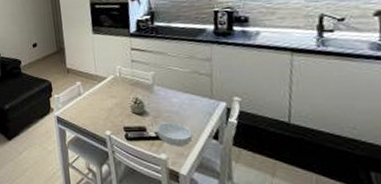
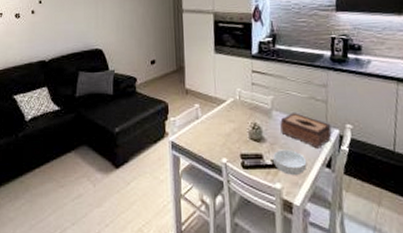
tissue box: none [162,87,219,121] -> present [280,113,332,149]

